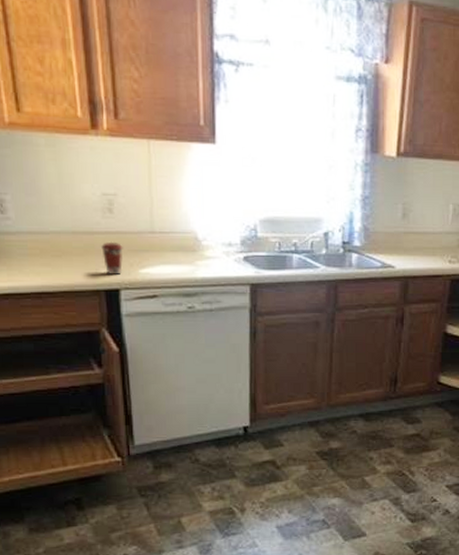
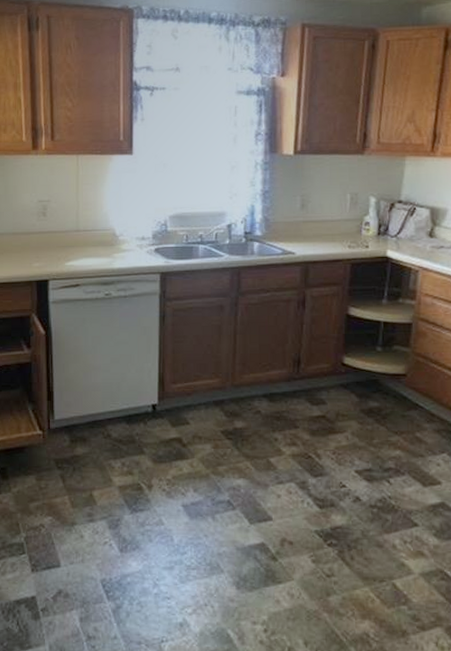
coffee cup: present [101,241,123,276] -> none [35,239,53,268]

